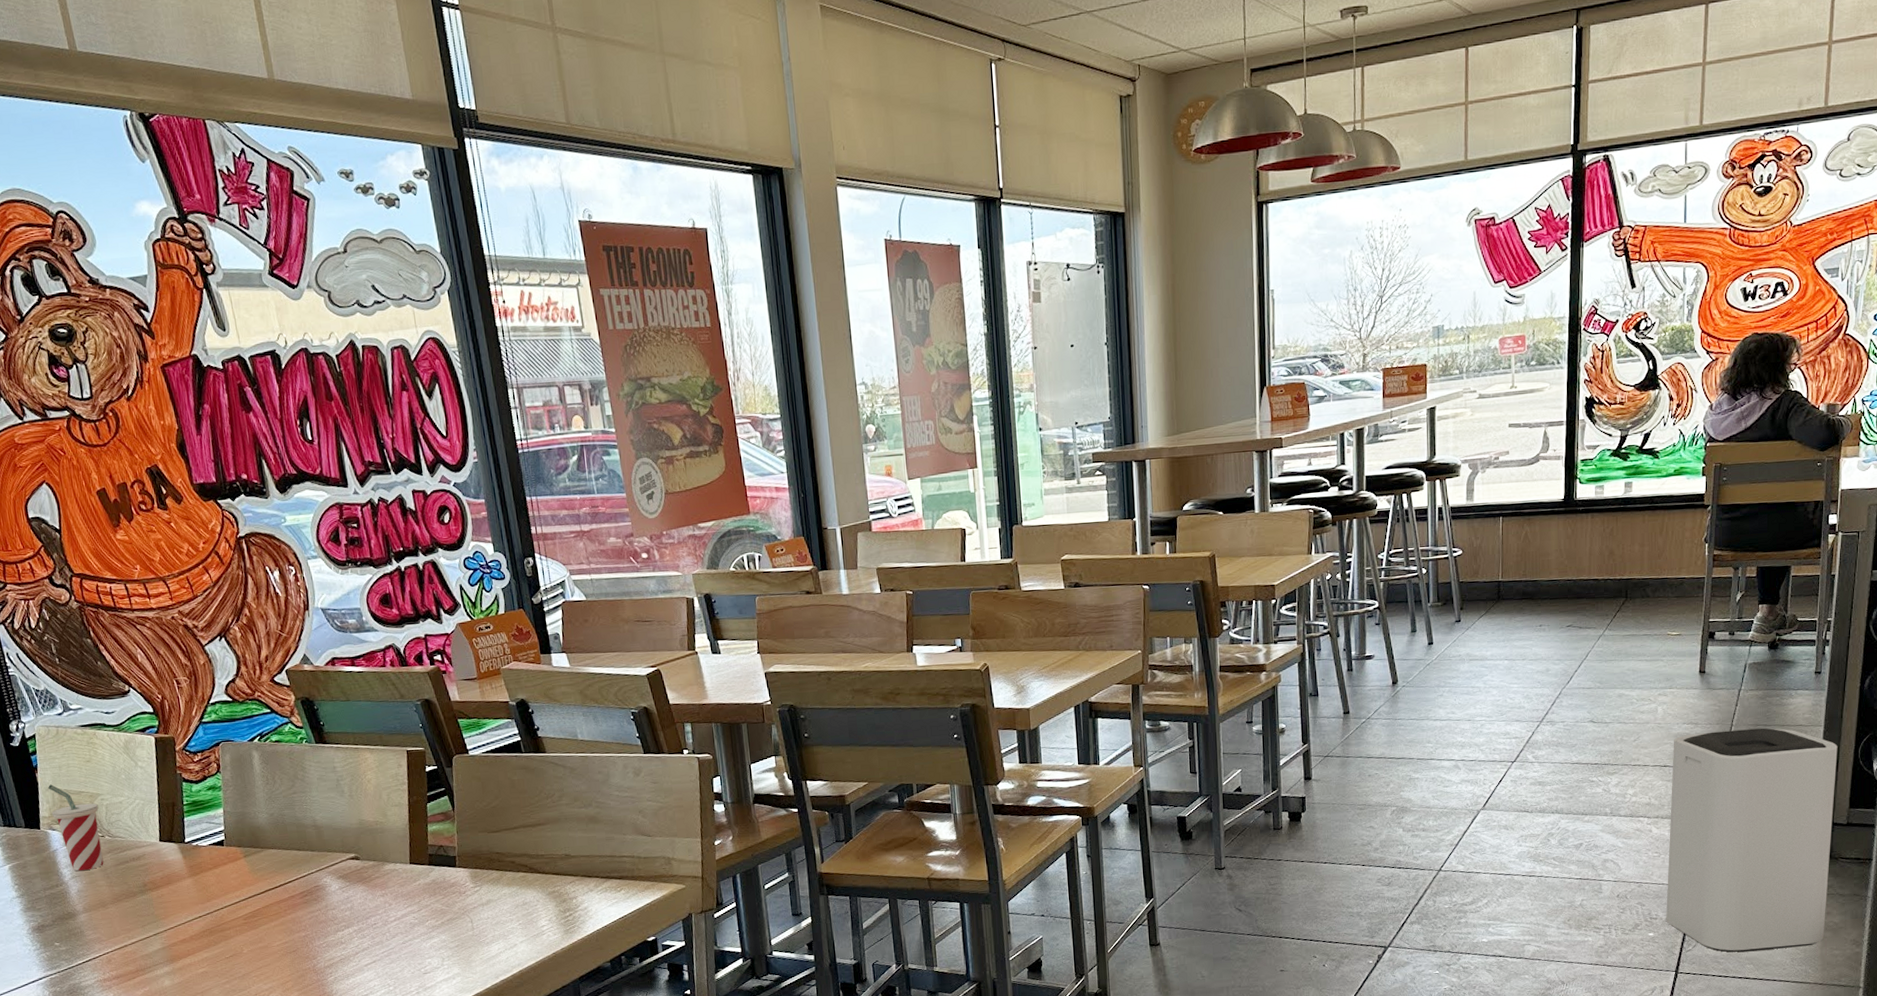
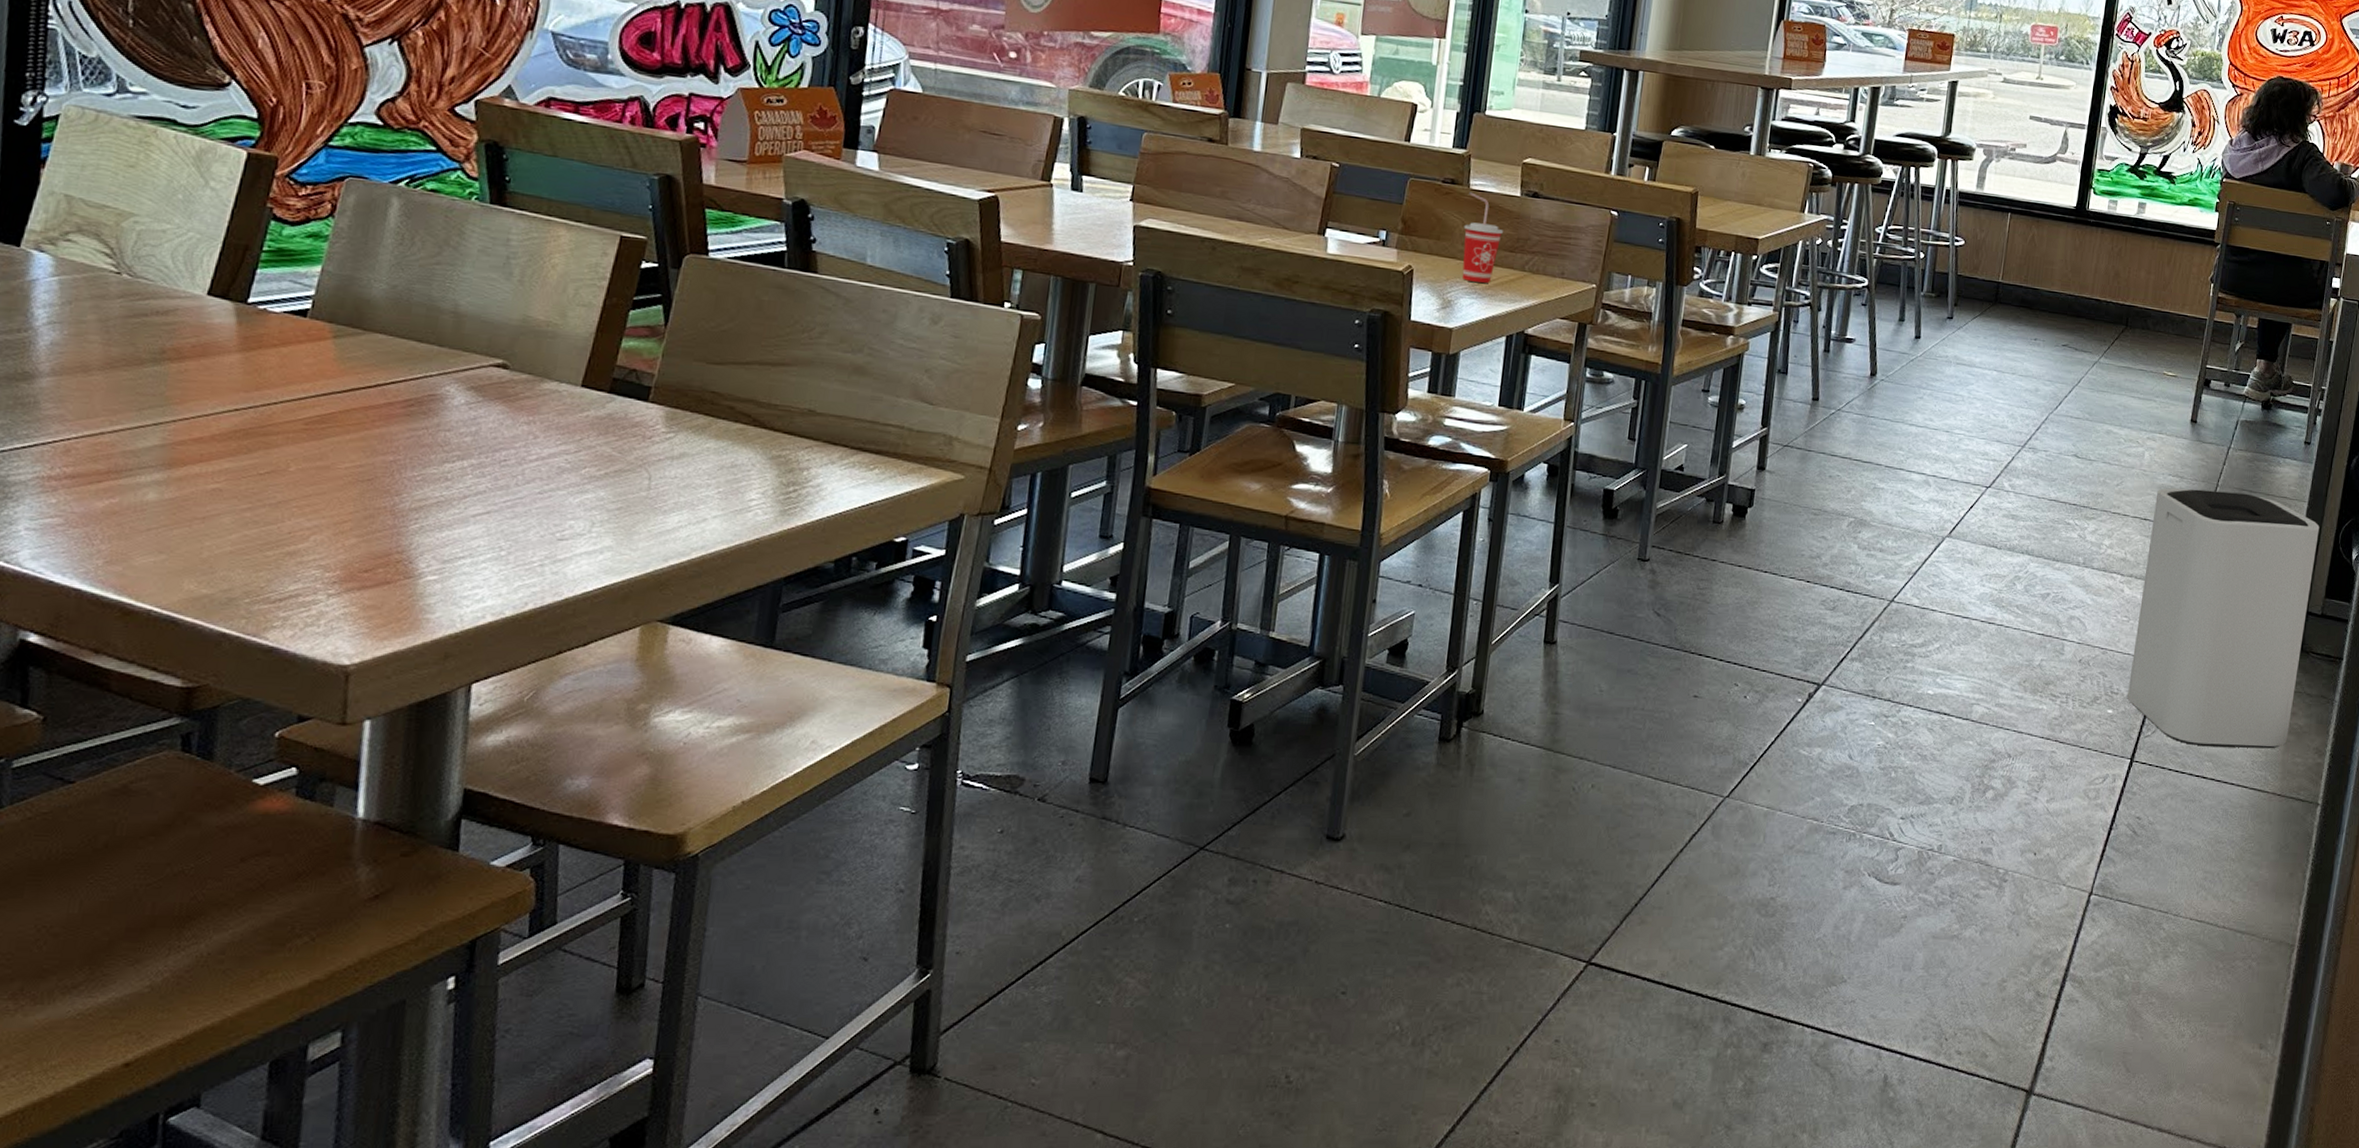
beverage cup: present [48,784,104,871] -> none [46,187,126,317]
beverage cup: none [1022,593,1057,667] -> present [1461,192,1504,283]

